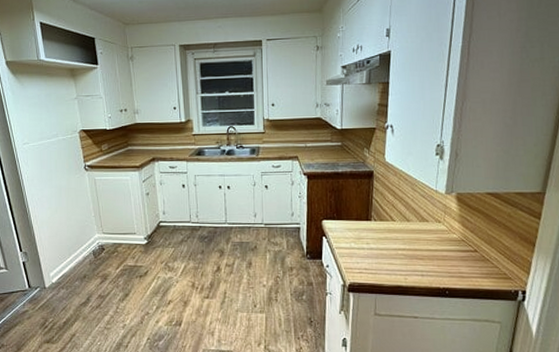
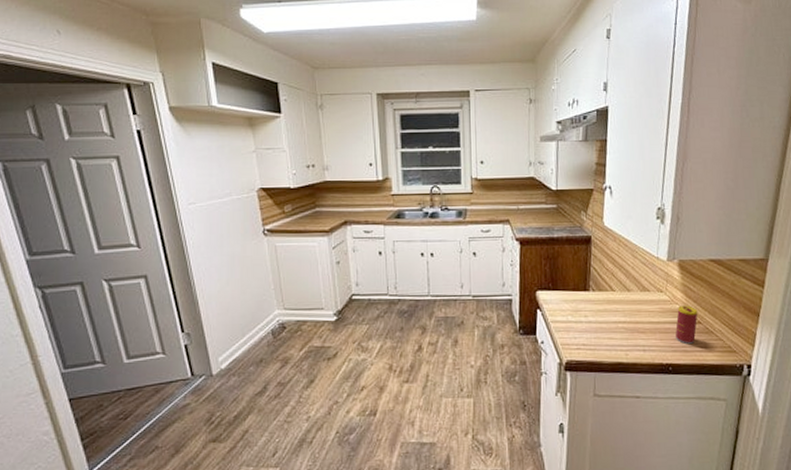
beverage can: none [453,235,475,270] -> present [675,305,698,344]

